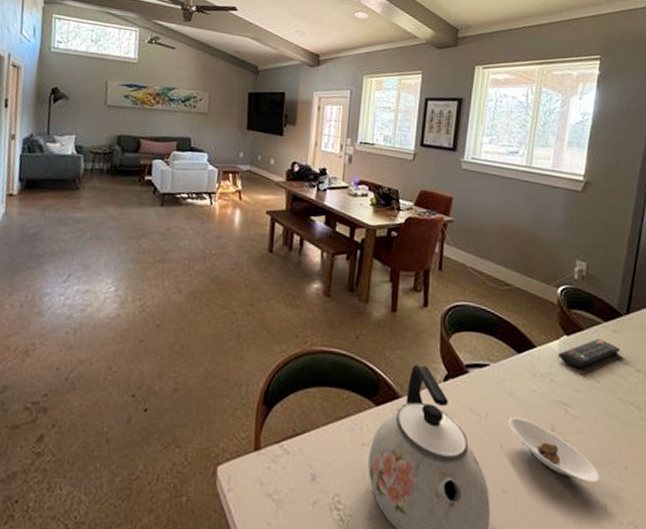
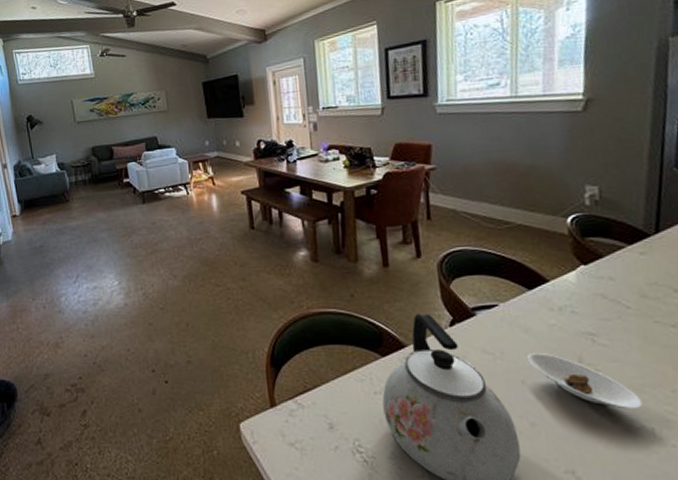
remote control: present [559,339,621,368] -> none [576,264,653,296]

